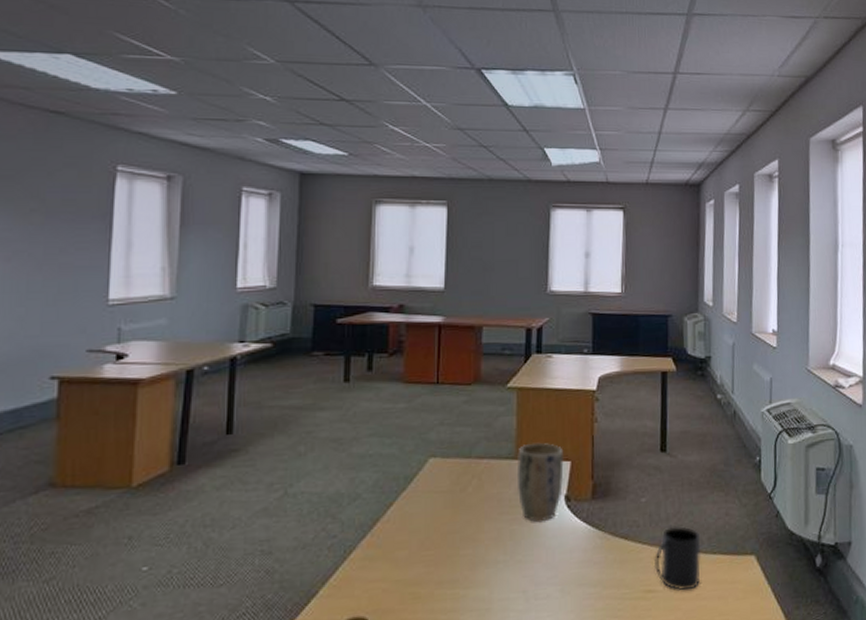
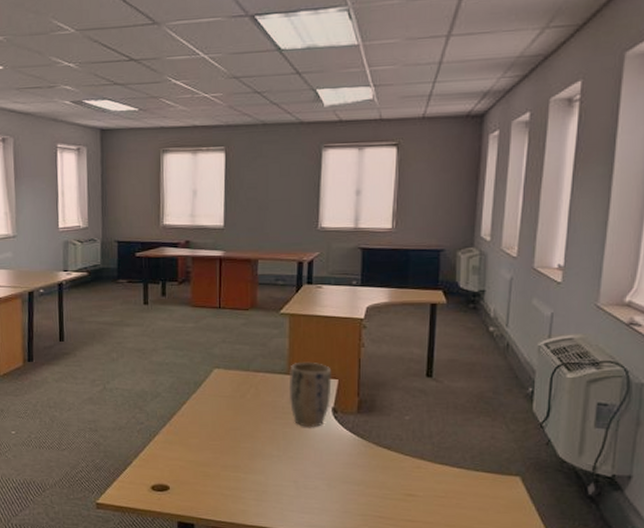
mug: present [653,525,701,591] -> none [415,443,464,499]

